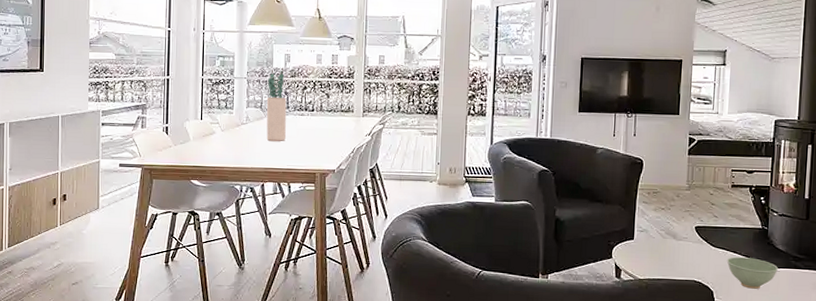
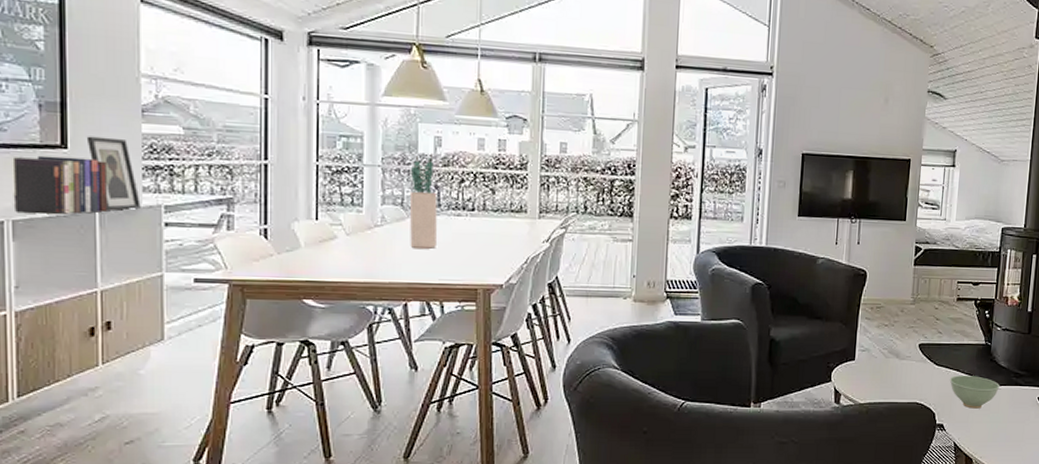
books: none [11,77,67,118] -> present [14,155,107,214]
picture frame: none [55,62,87,115] -> present [86,136,141,211]

